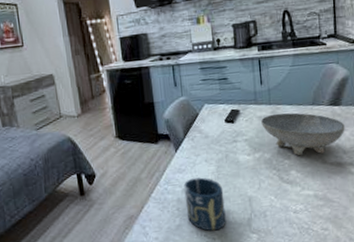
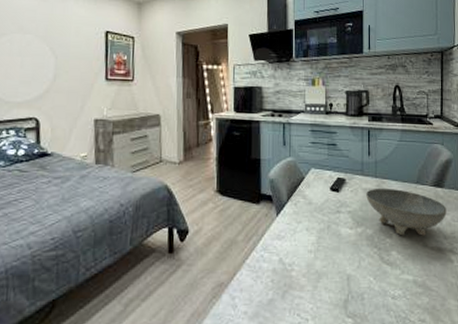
cup: present [184,177,226,232] -> none [281,247,322,311]

